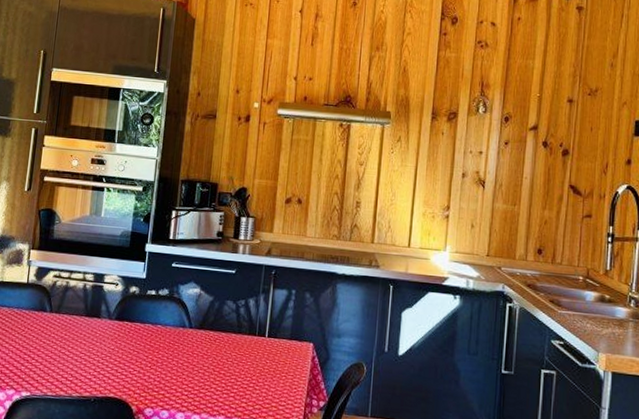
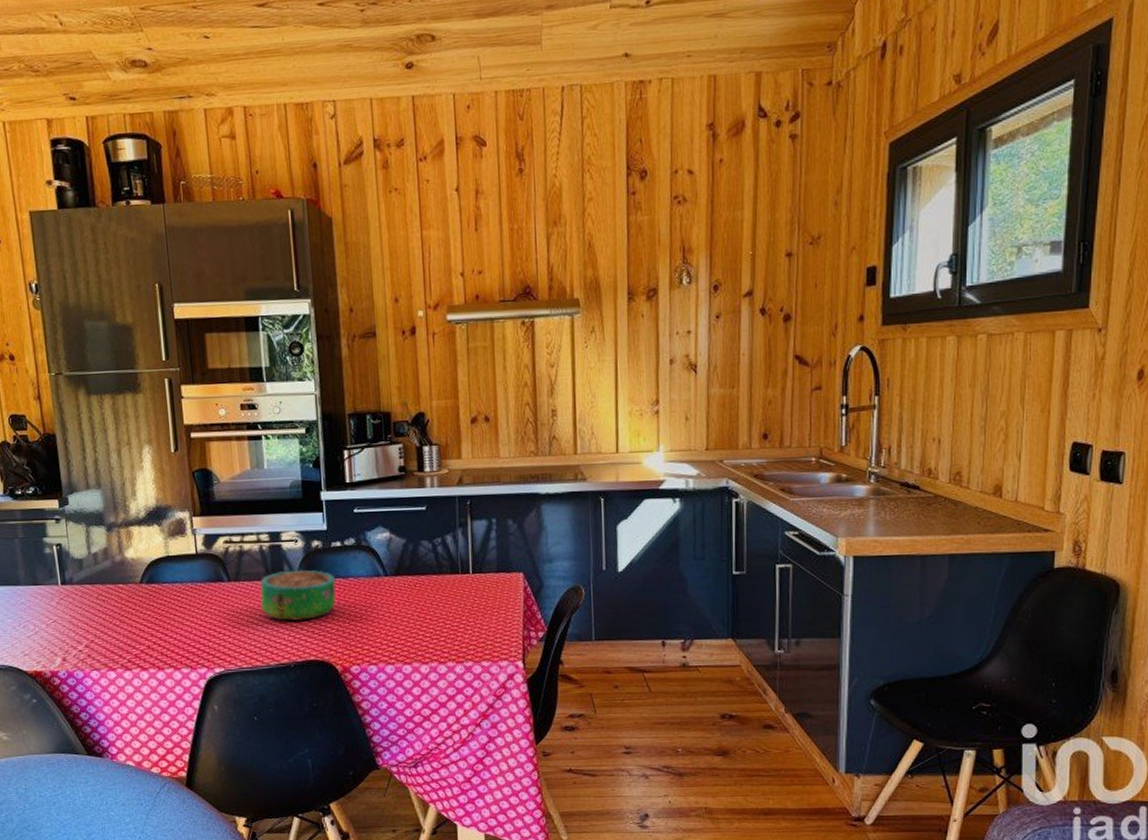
decorative bowl: none [74,310,146,359] -> present [260,570,336,622]

